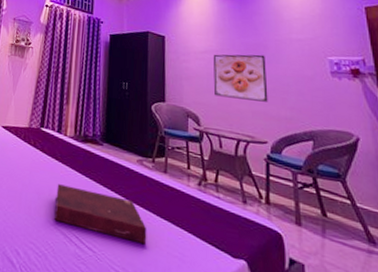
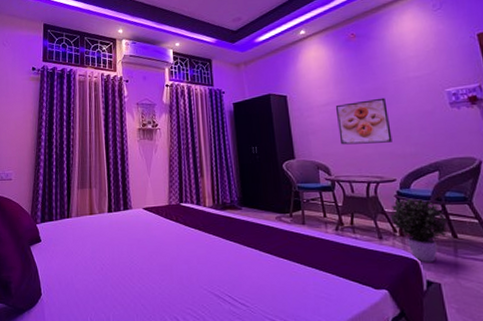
book: present [54,184,147,245] -> none [204,252,295,292]
potted plant: none [259,164,319,239] -> present [391,198,449,262]

